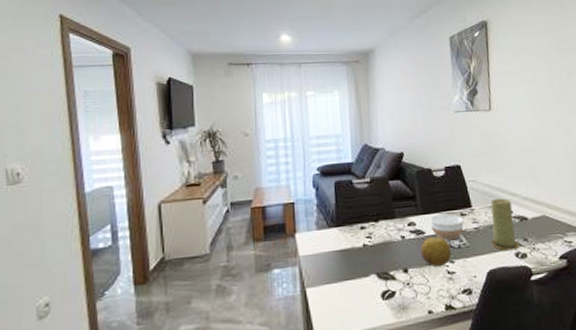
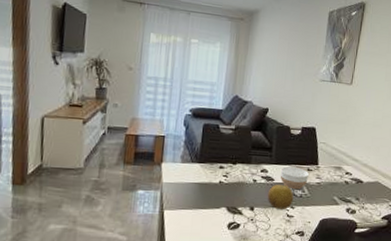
candle: present [490,198,519,251] -> none [327,161,353,206]

